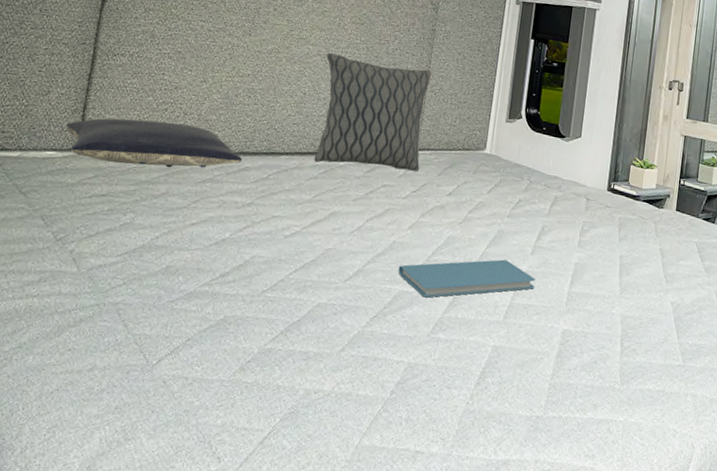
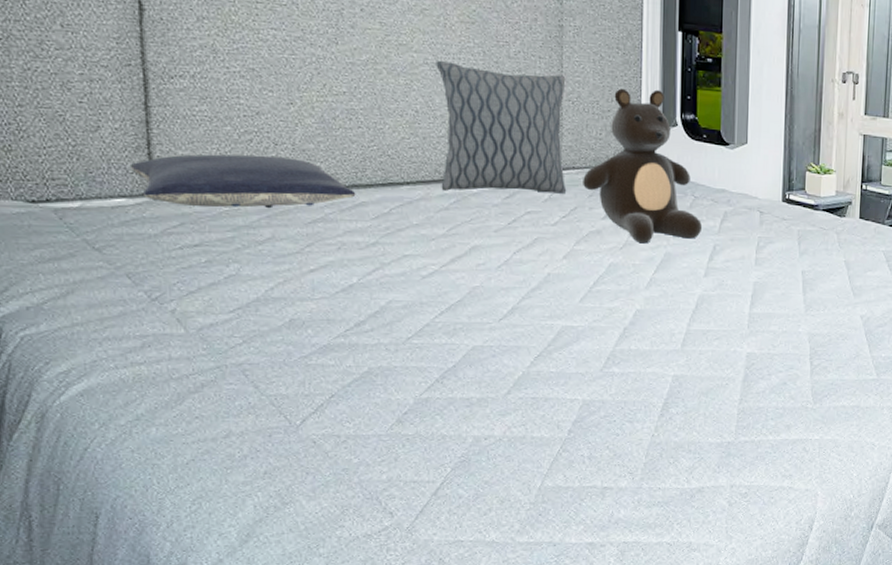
book: present [398,259,535,298] -> none [558,284,711,331]
teddy bear: none [434,84,534,220] -> present [583,88,703,244]

